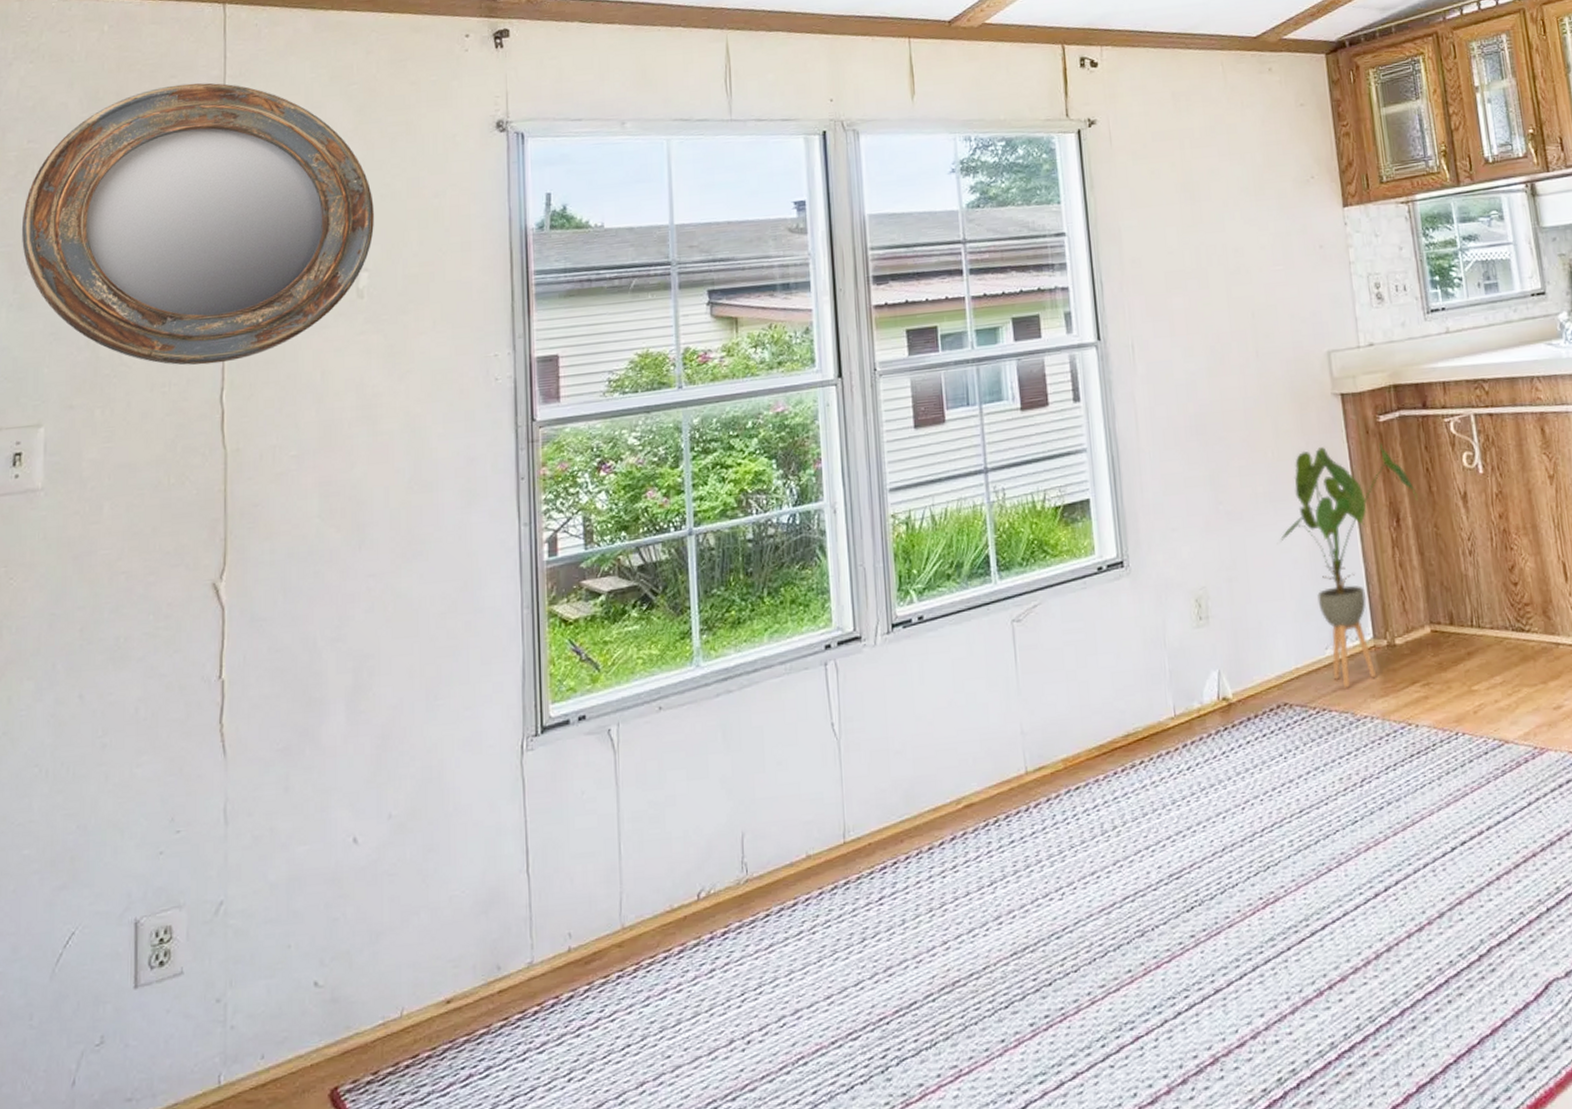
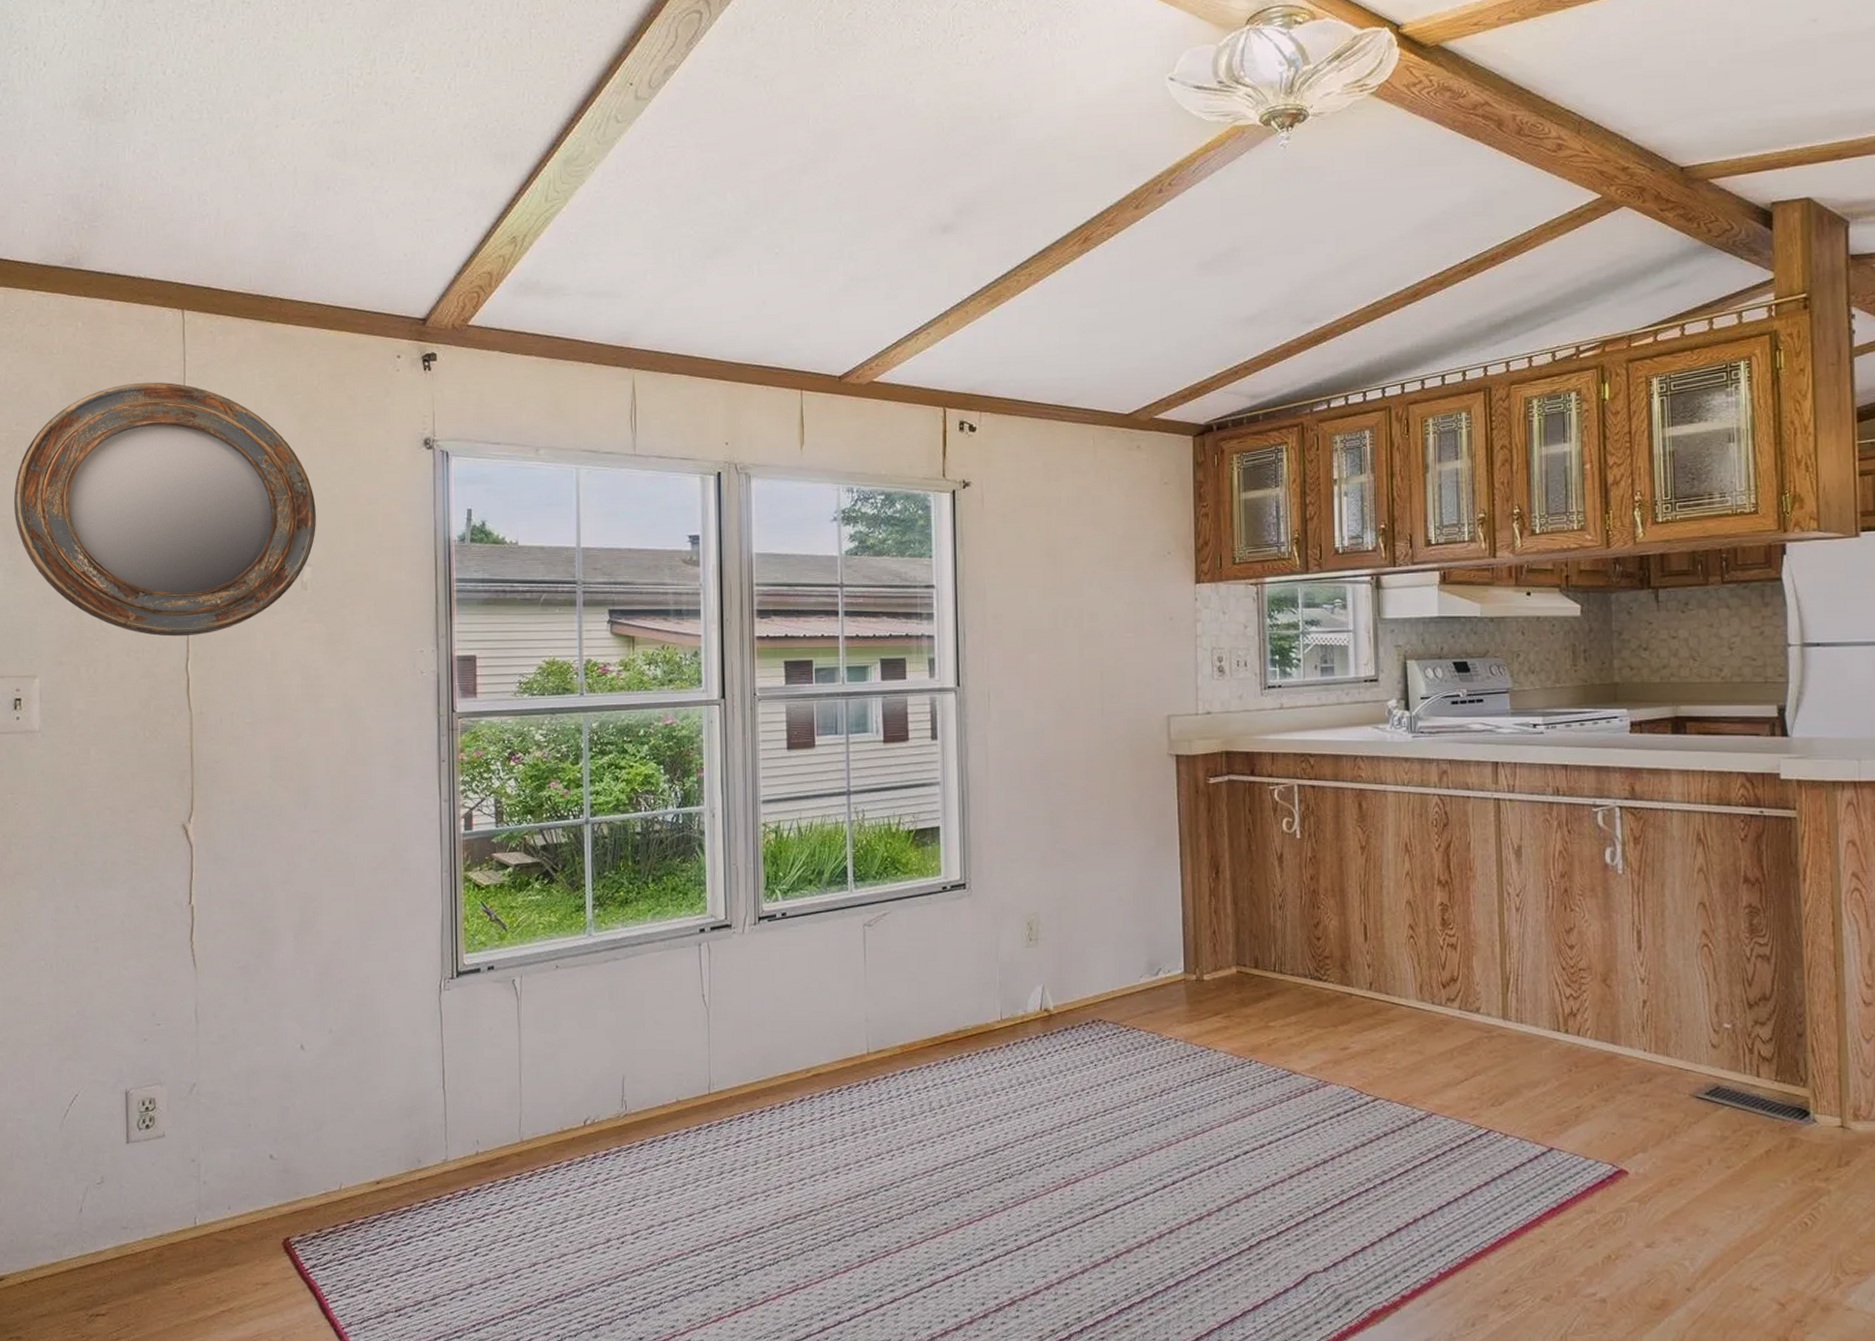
house plant: present [1277,442,1418,688] -> none [1105,801,1237,1012]

